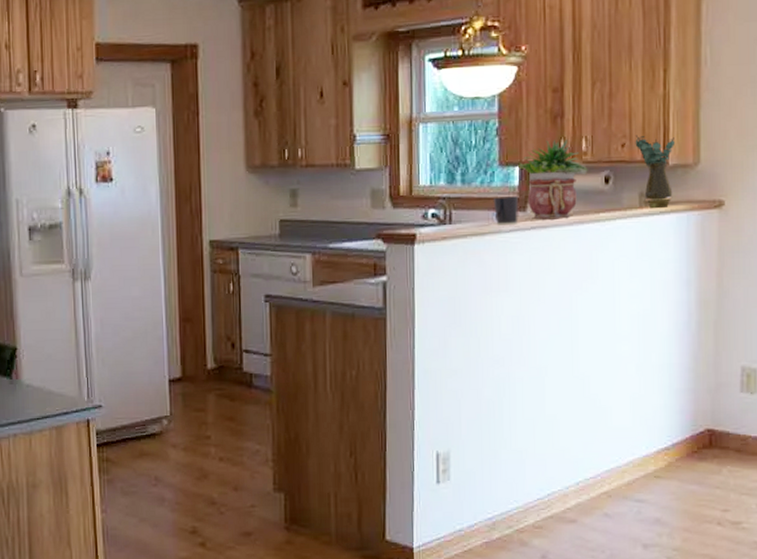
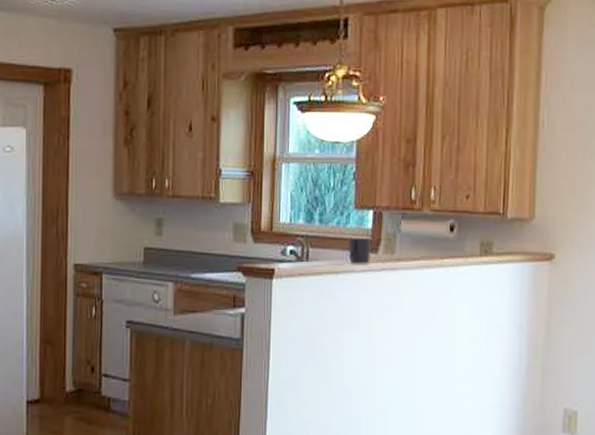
potted plant: present [517,139,588,221] -> none [371,187,435,264]
vase: present [635,135,674,209] -> none [478,188,513,258]

